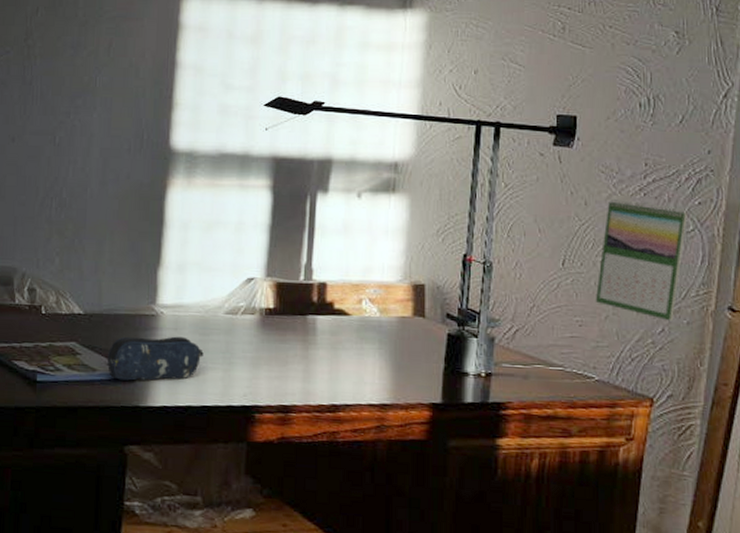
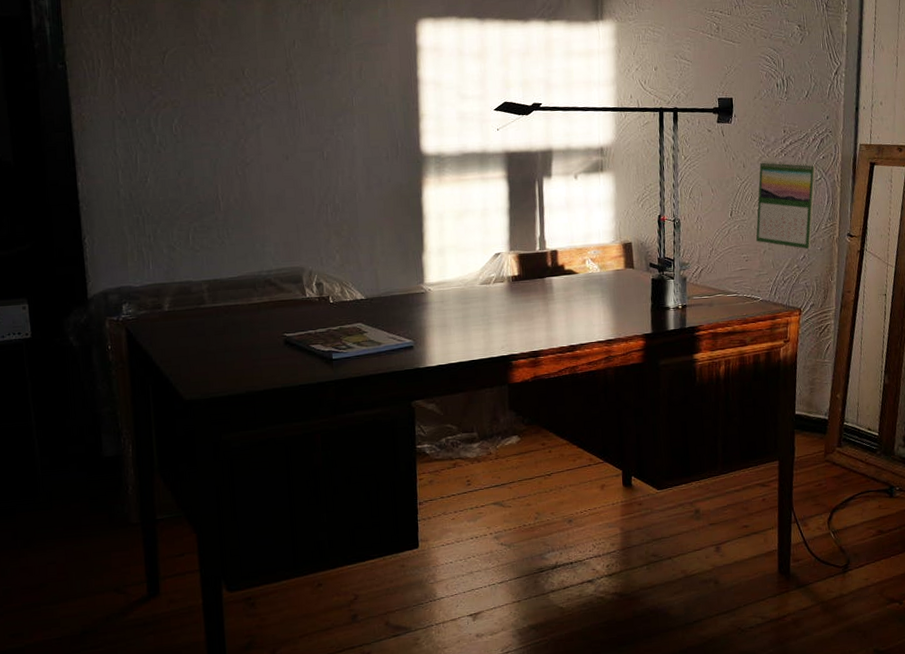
pencil case: present [107,336,204,381] -> none [389,307,467,349]

